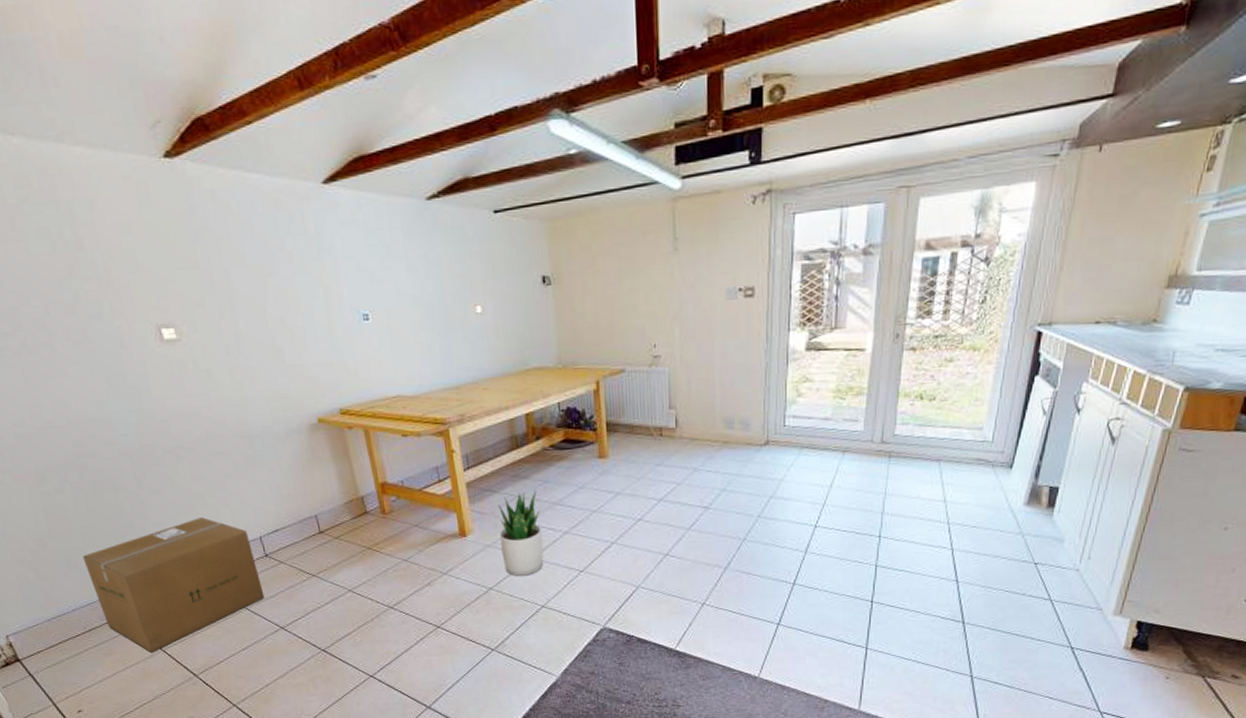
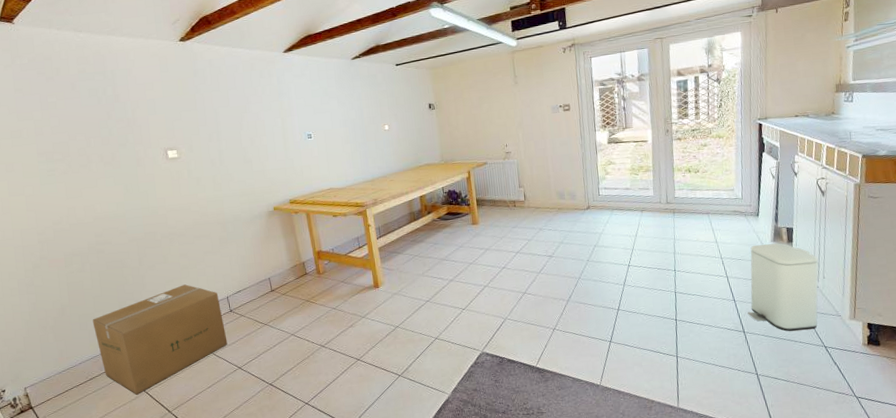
planter: present [497,490,544,576] -> none [401,250,436,316]
pedal bin: none [972,507,1087,625] -> present [747,243,819,331]

